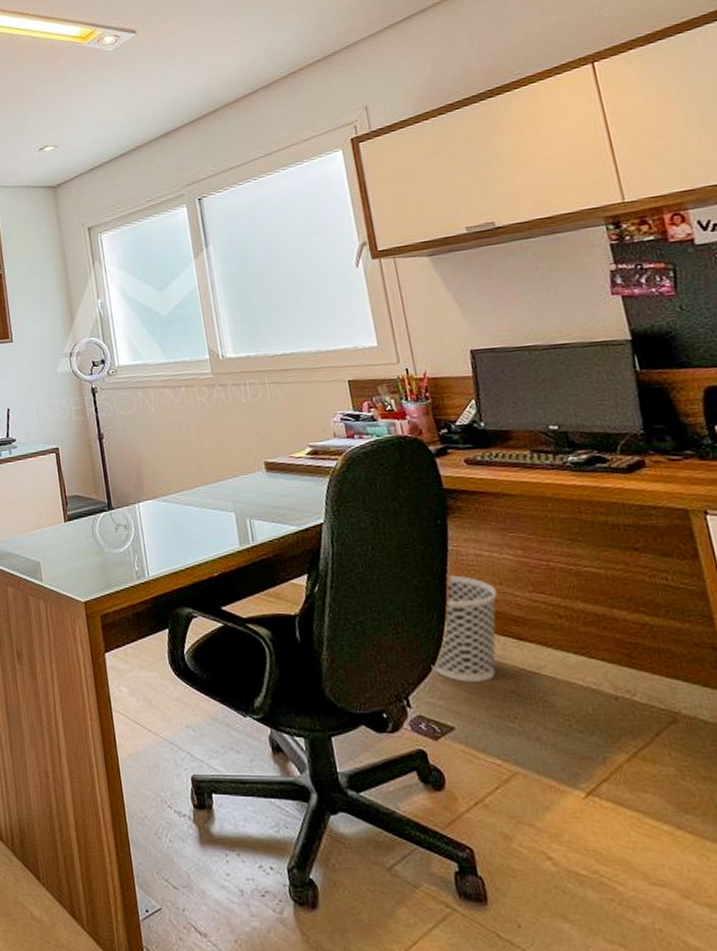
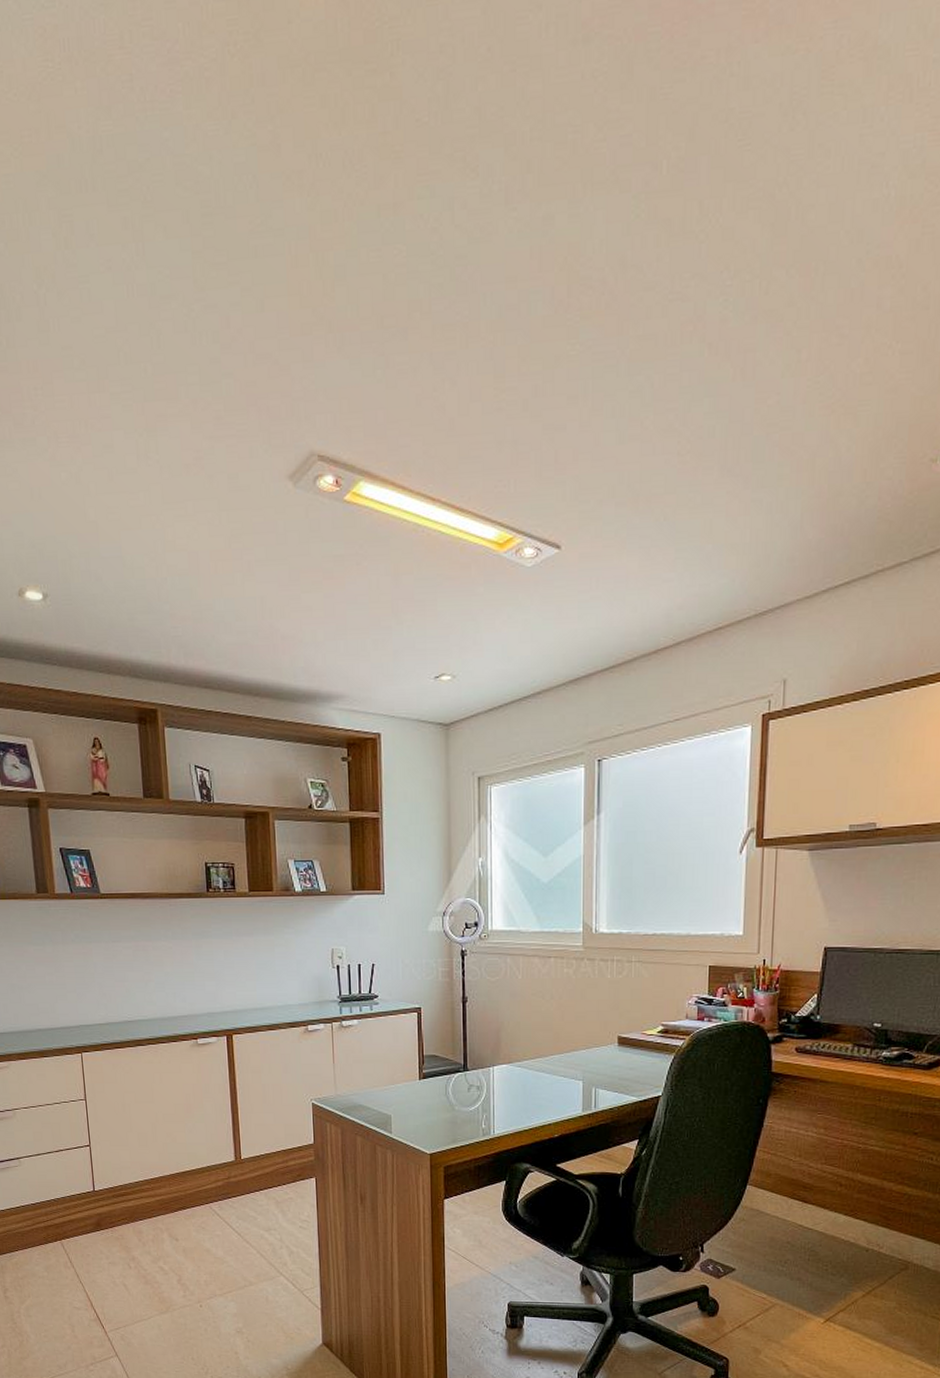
wastebasket: present [431,575,498,682] -> none [728,1147,795,1234]

